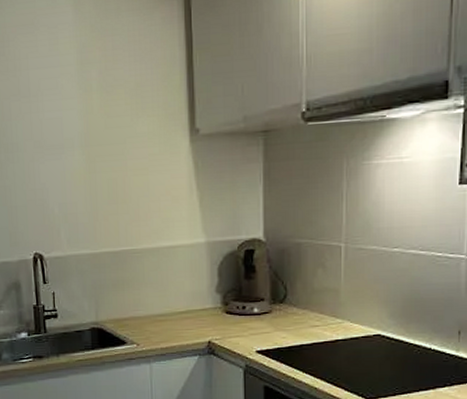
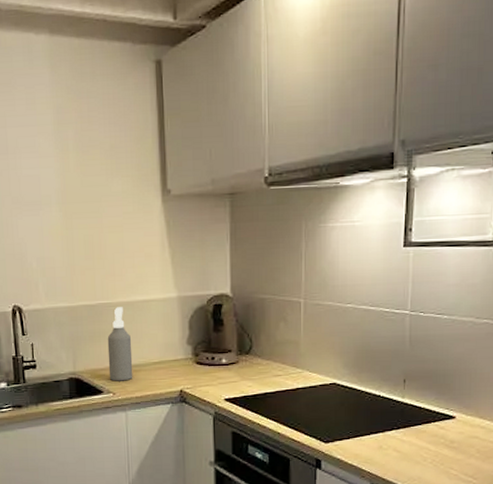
spray bottle: none [131,253,158,332] -> present [107,307,133,381]

